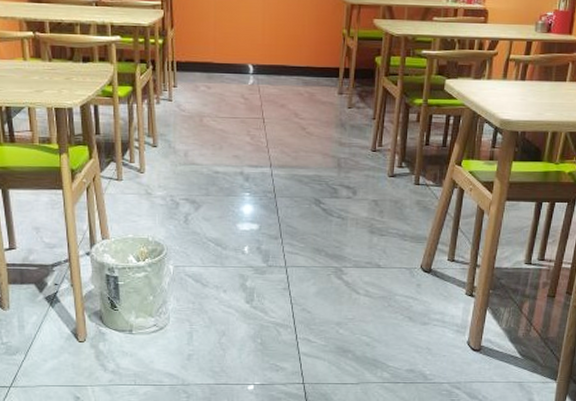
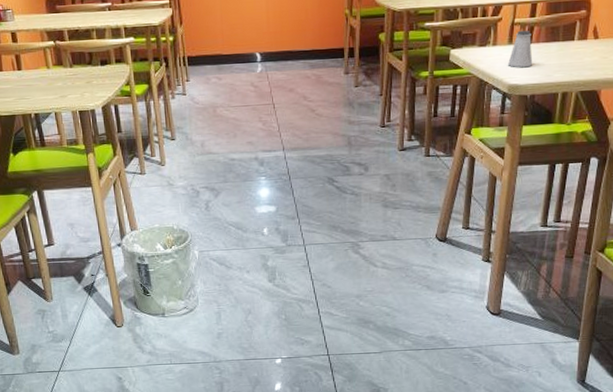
saltshaker: none [501,66,526,103] -> present [508,30,533,67]

